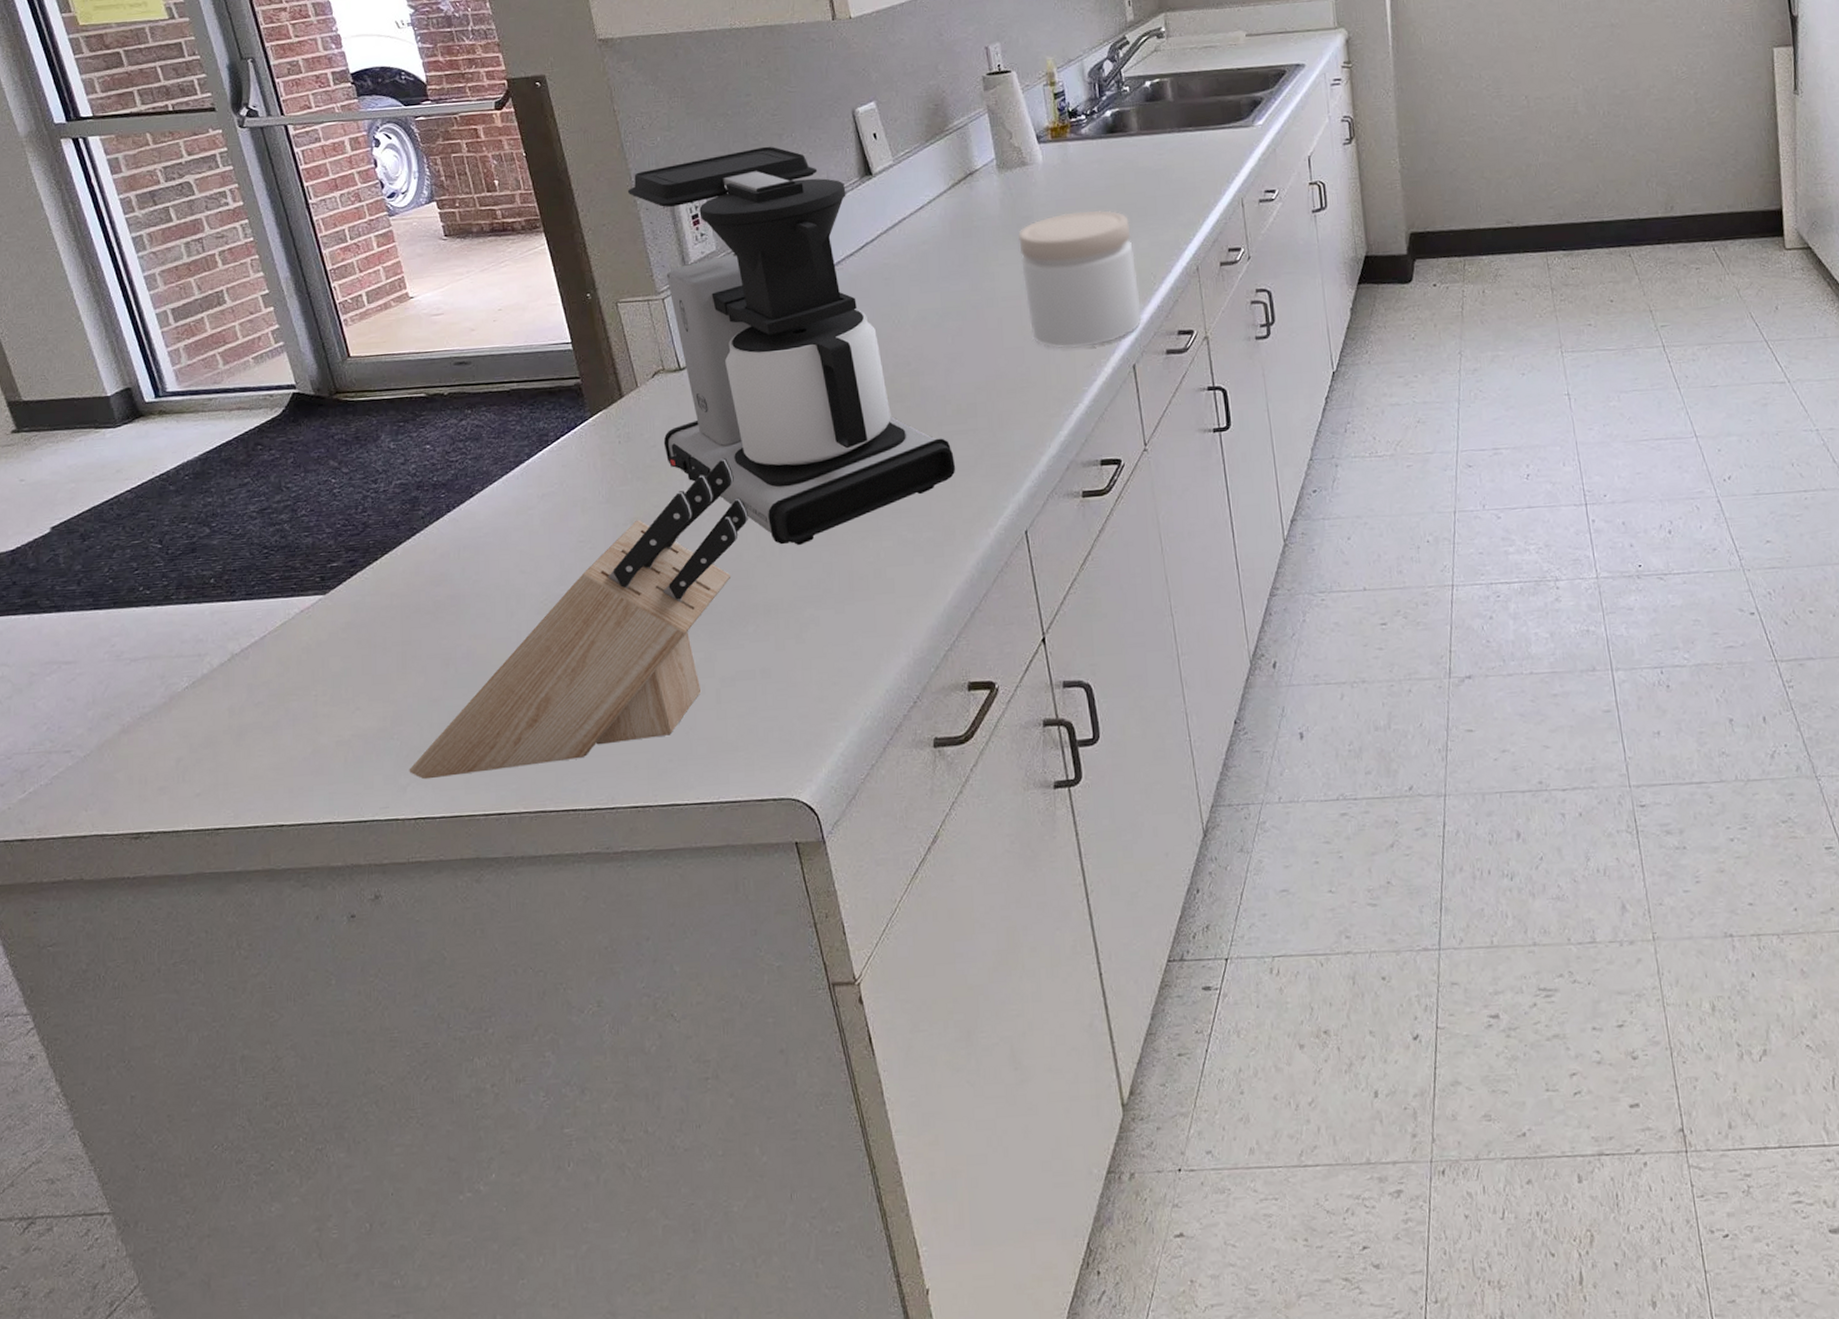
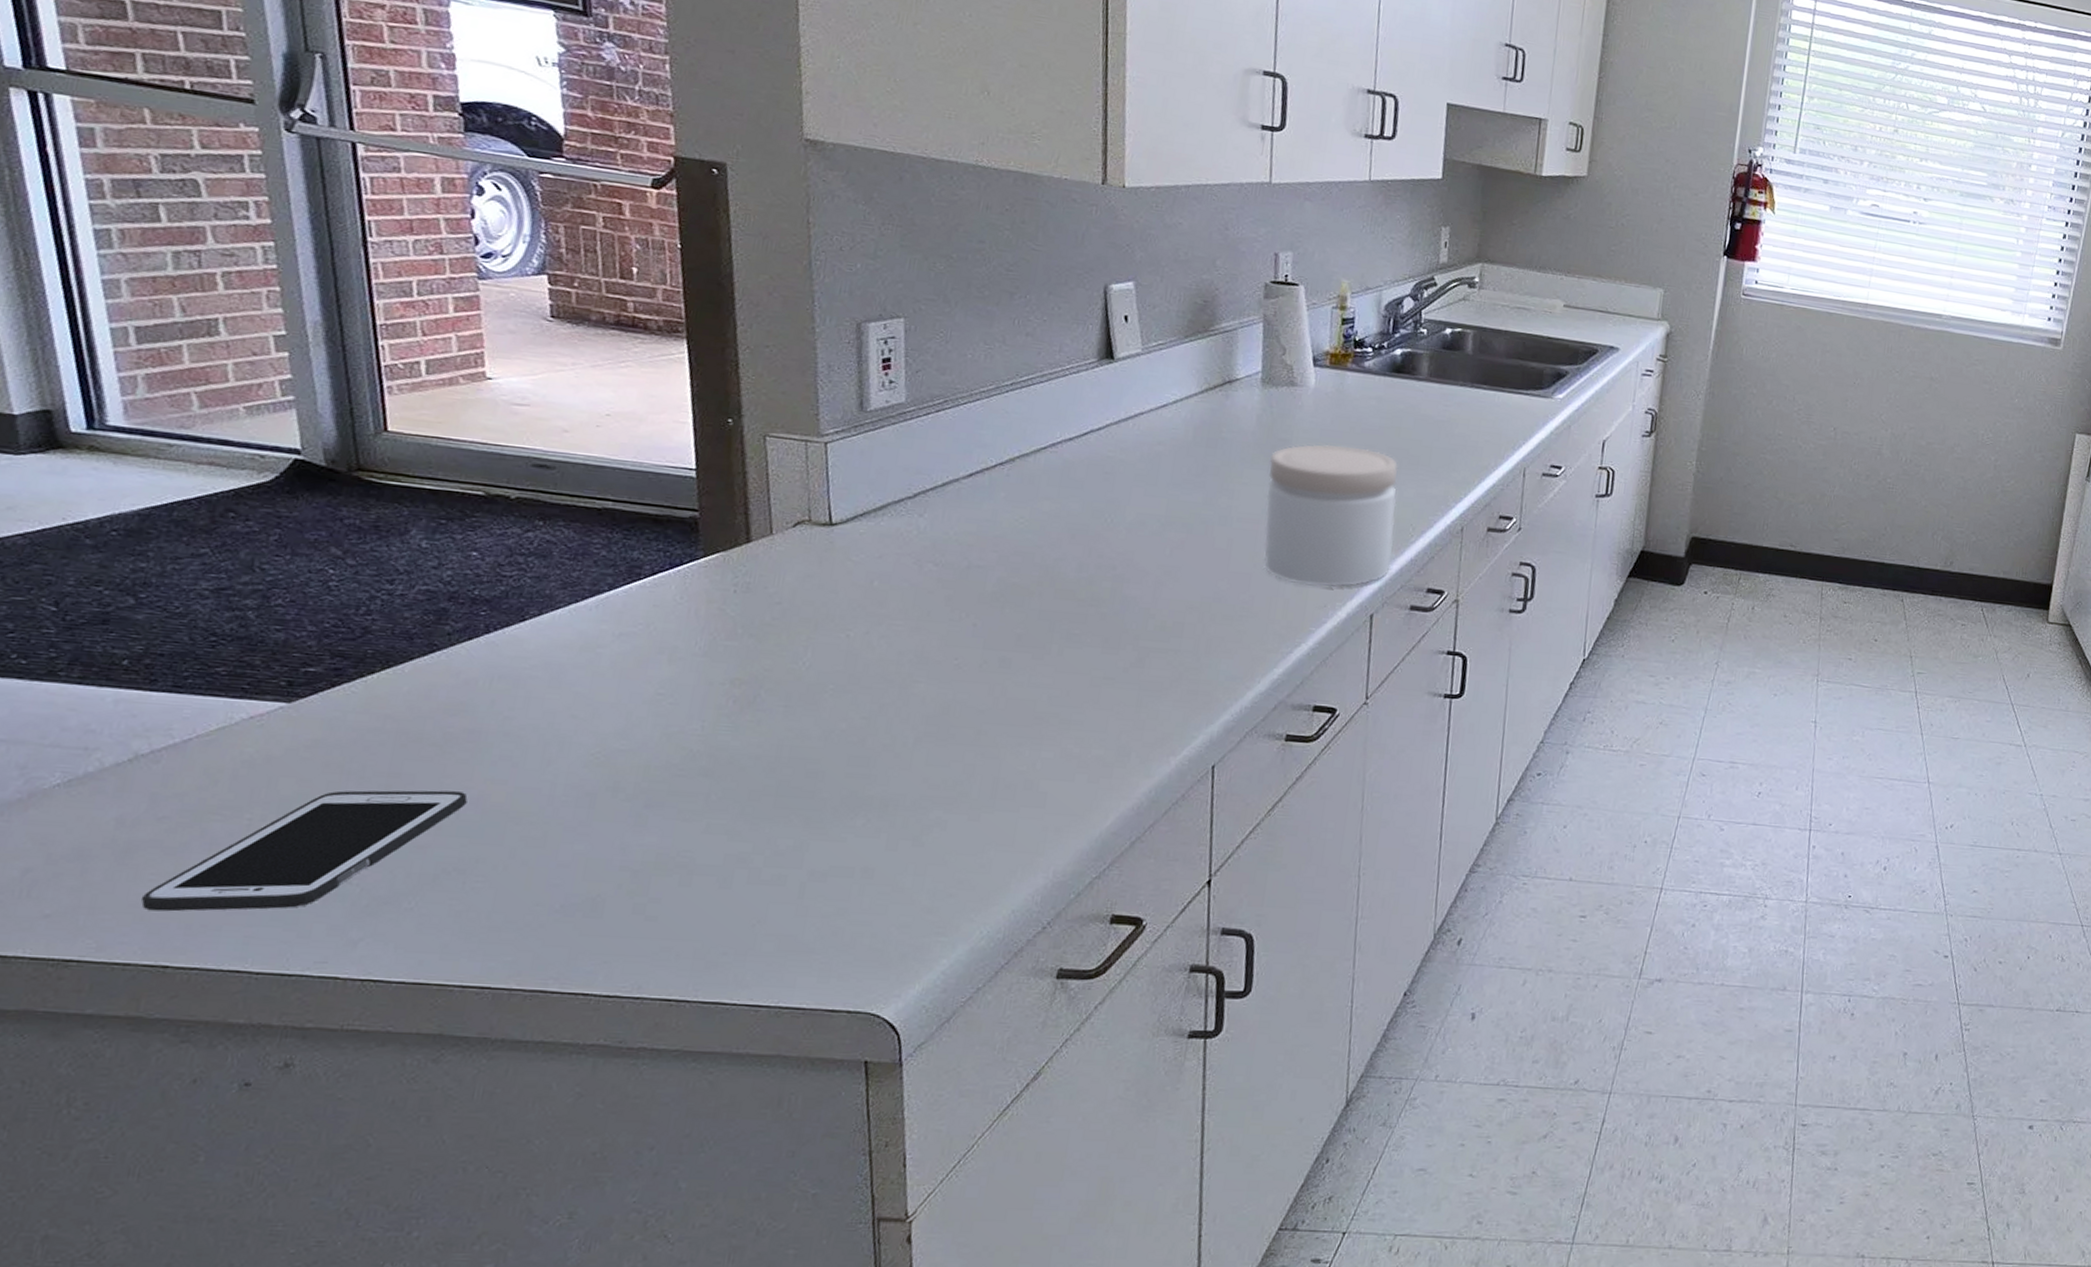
cell phone: none [256,649,460,781] -> present [140,790,468,912]
knife block: present [409,457,749,780] -> none [365,630,884,938]
coffee maker: present [627,146,956,545] -> none [791,296,1147,740]

